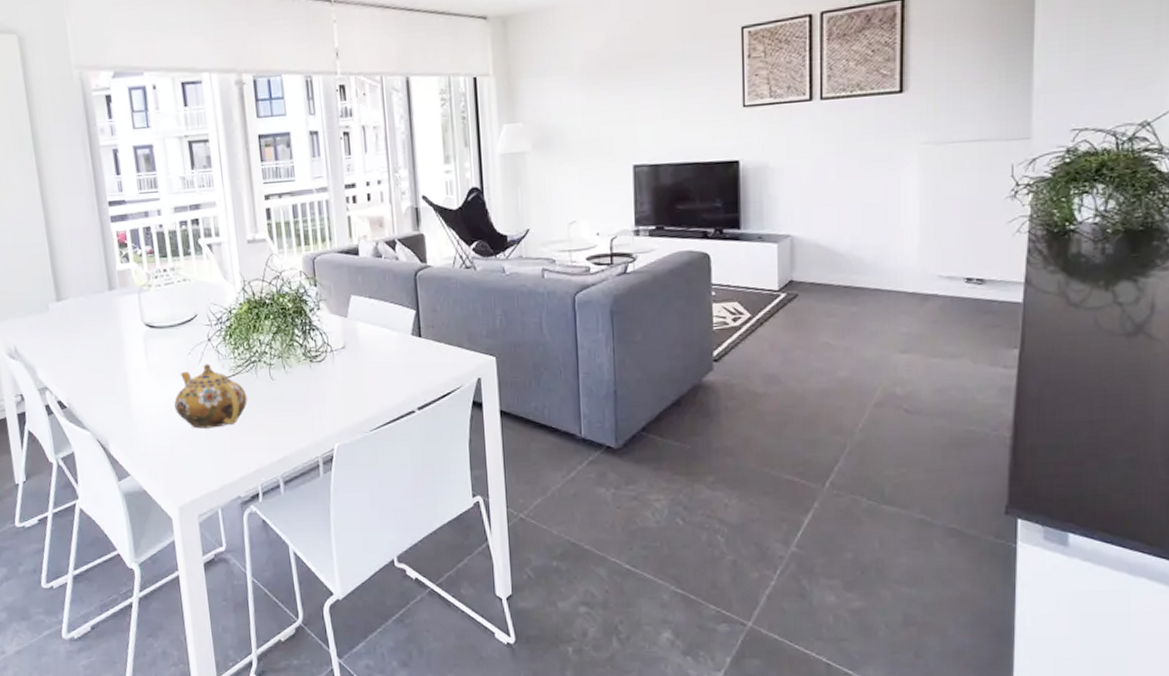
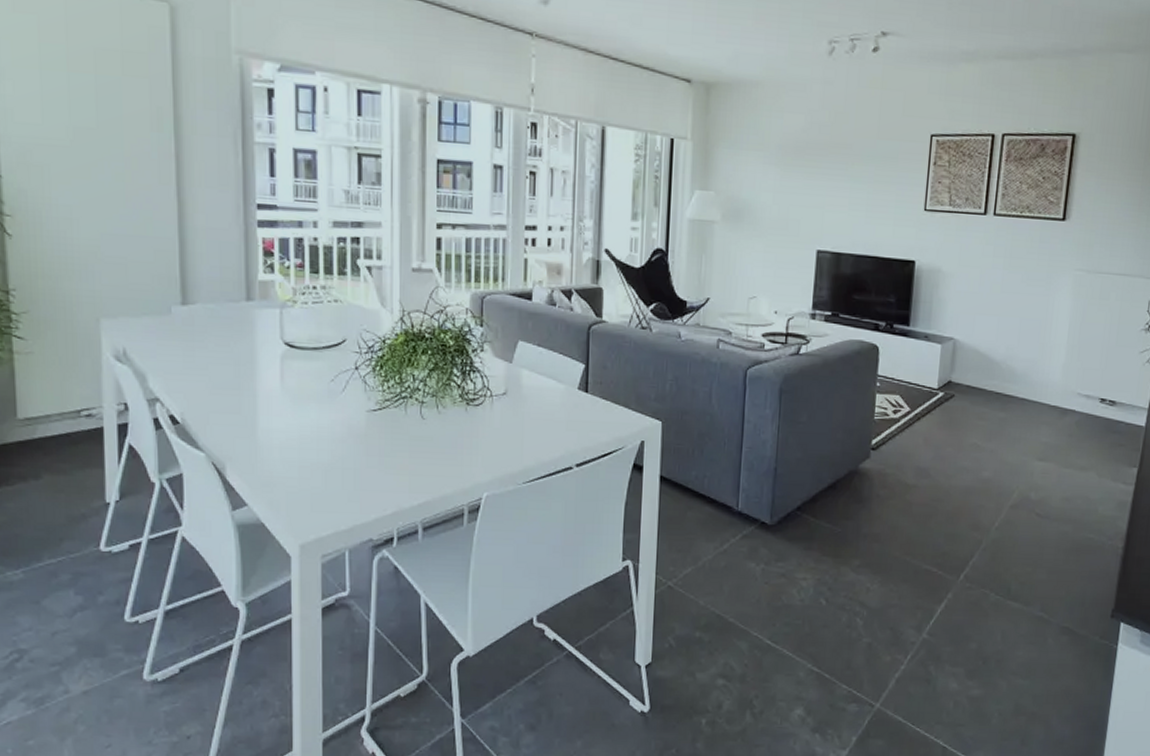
teapot: present [174,363,248,429] -> none [309,393,392,463]

